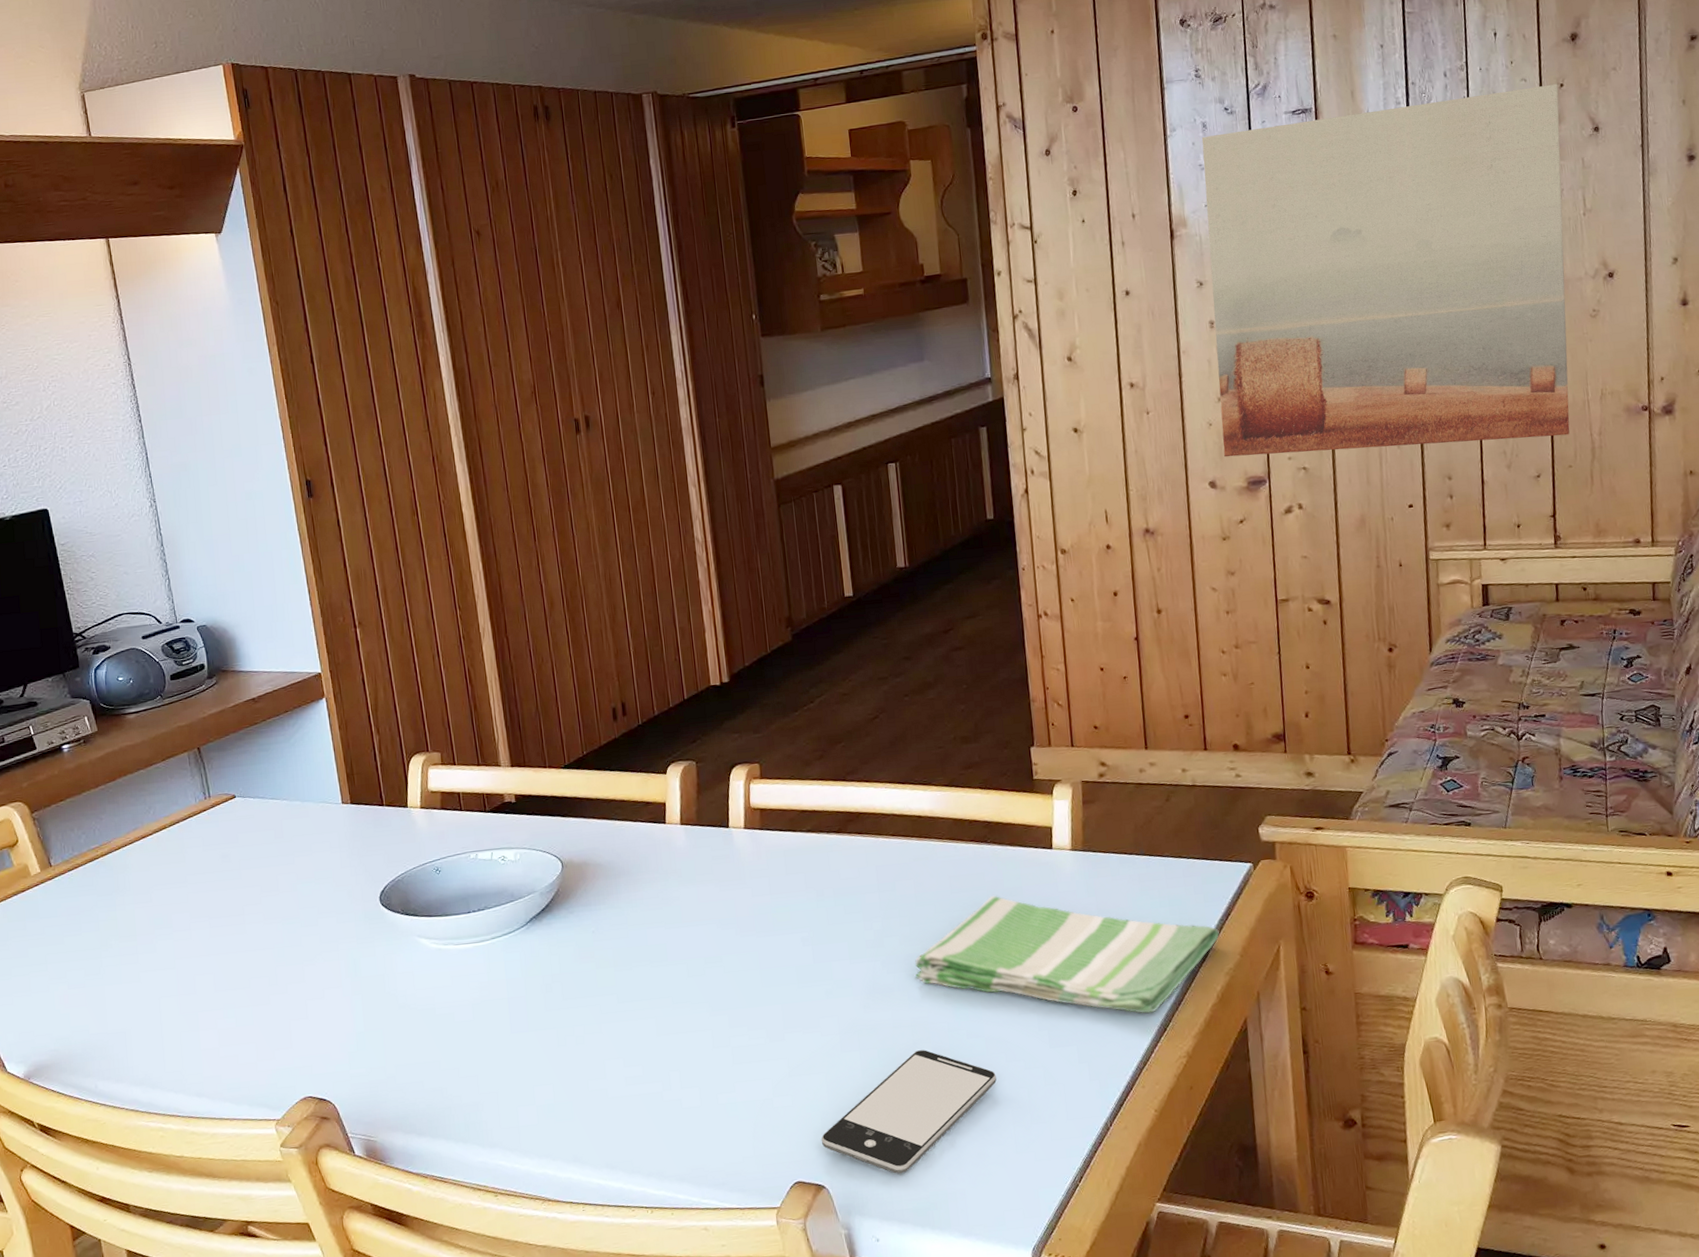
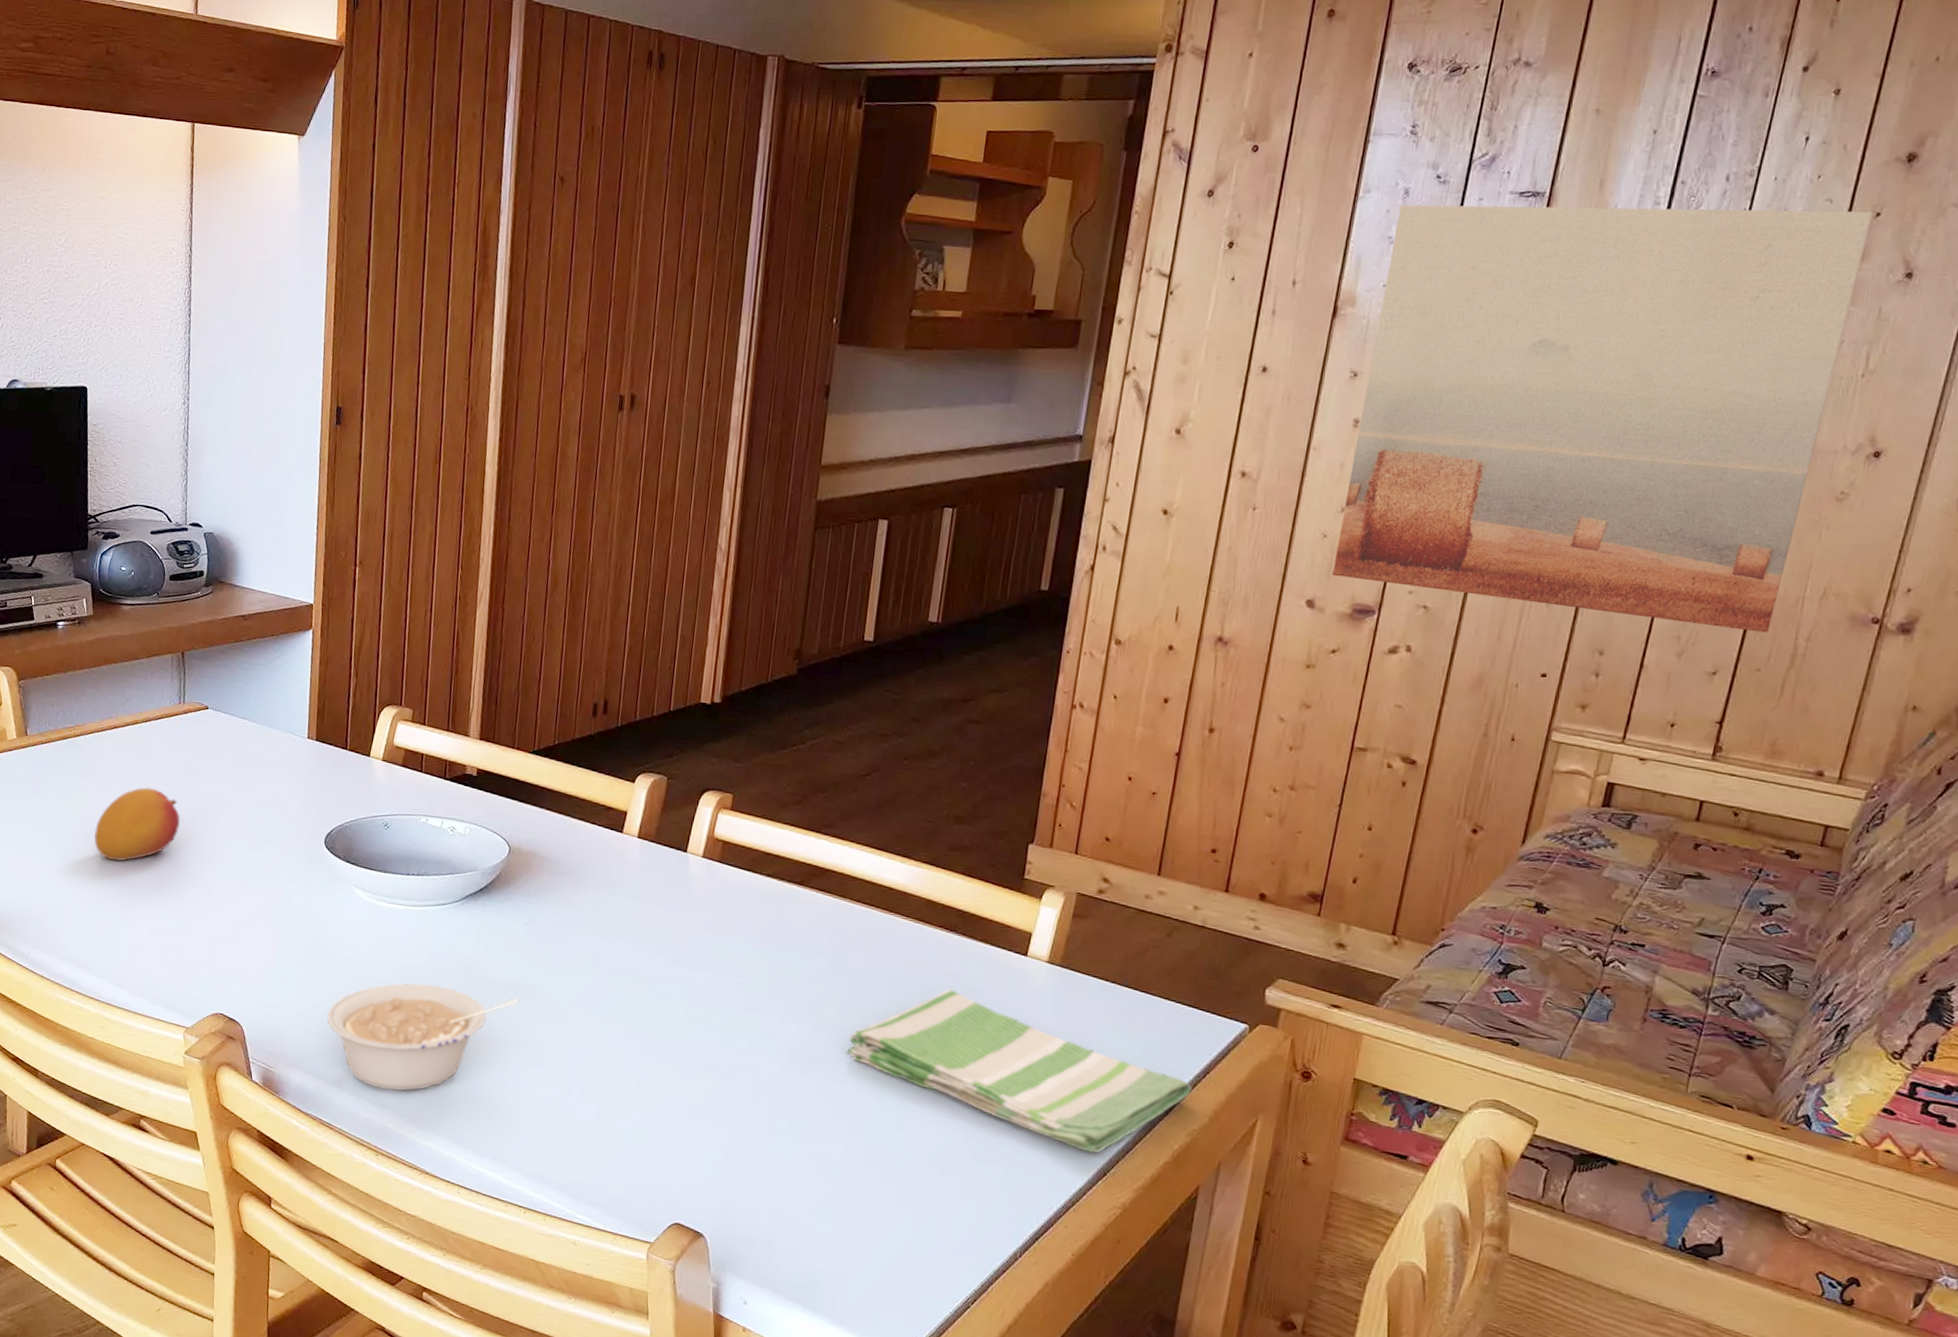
fruit: none [142,888,230,971] -> present [94,787,181,862]
legume: none [417,1005,603,1130] -> present [326,982,520,1091]
smartphone: present [821,1050,997,1174] -> none [710,1126,909,1245]

